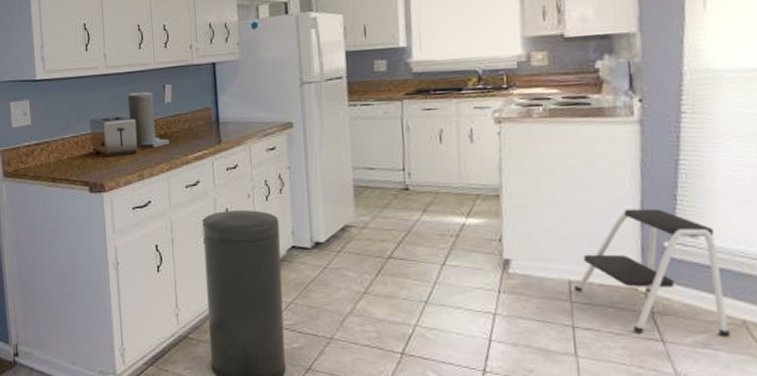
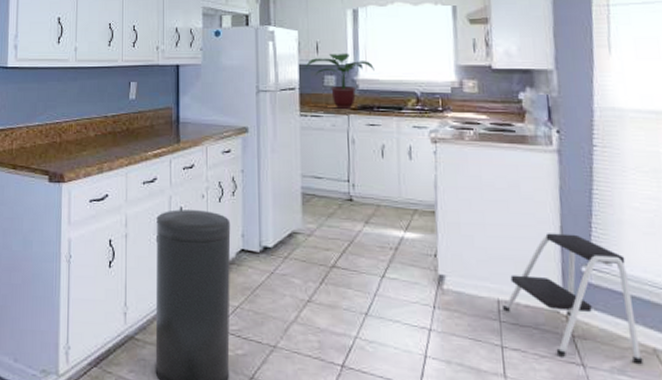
toaster: present [89,115,139,158] -> none [55,108,101,148]
paper towel: present [127,92,170,149] -> none [93,87,132,143]
potted plant: none [353,34,430,95] -> present [306,53,375,109]

